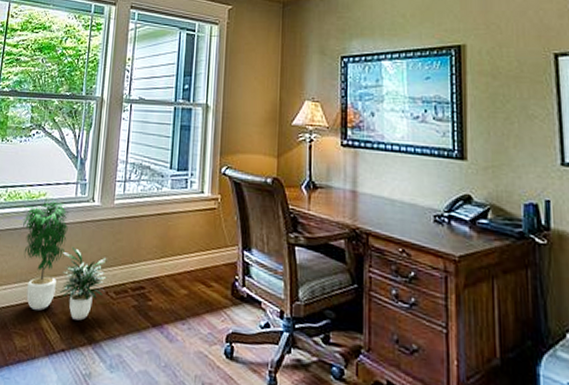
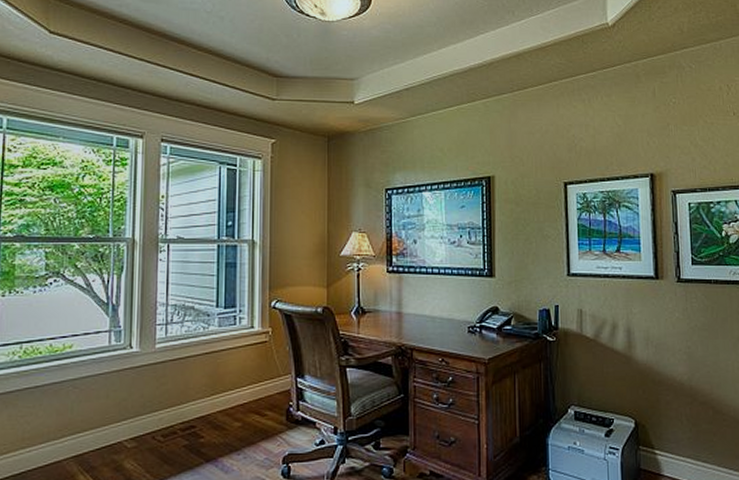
potted plant: present [23,196,107,321] -> none [45,348,152,470]

